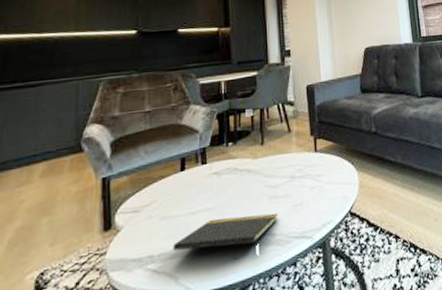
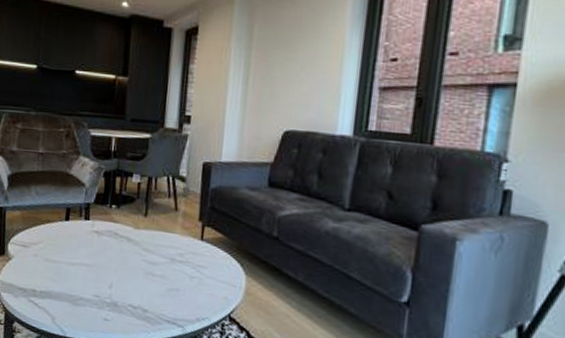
notepad: present [172,213,278,251] -> none [52,275,152,315]

